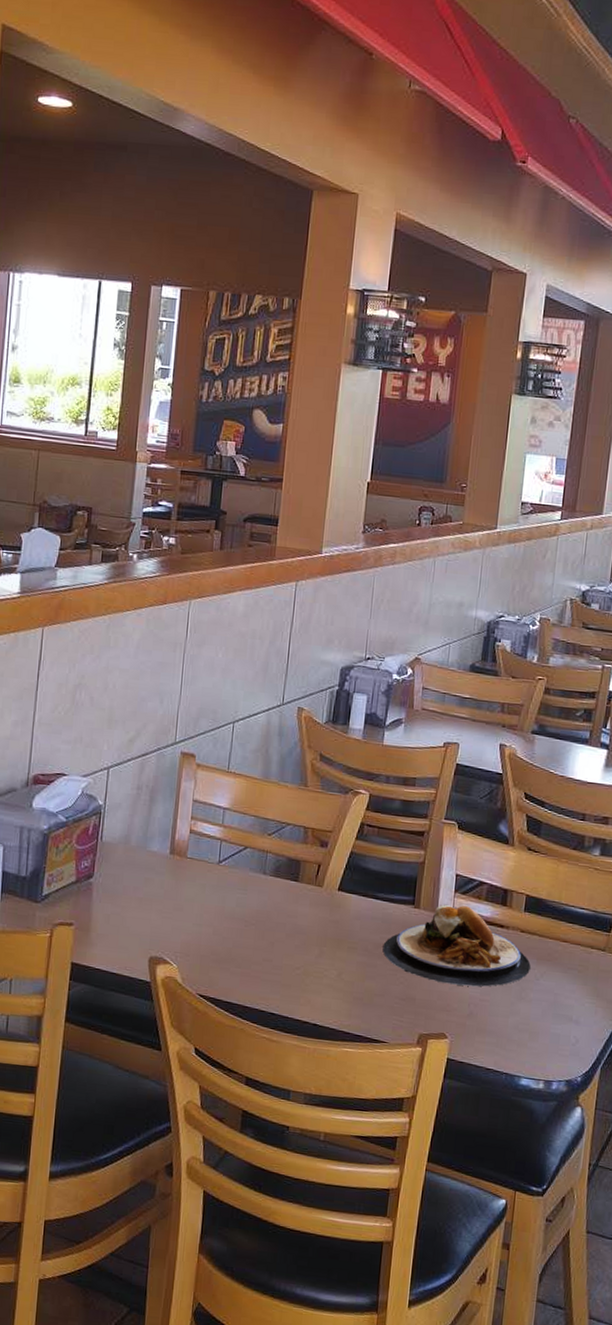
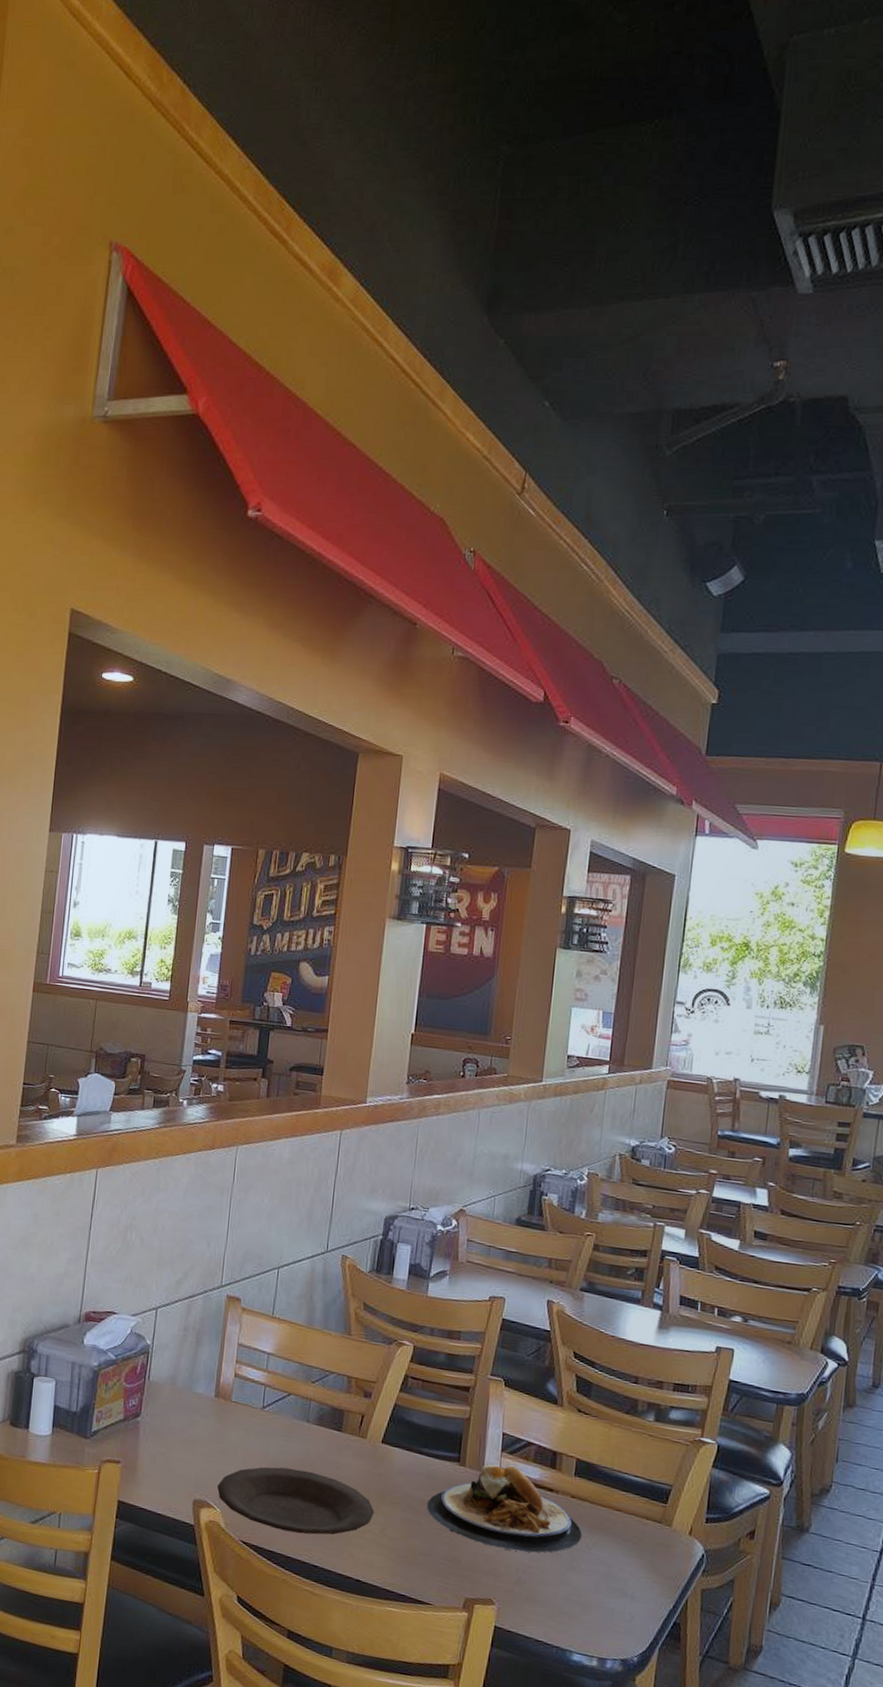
plate: none [174,919,331,984] -> present [217,1466,374,1535]

